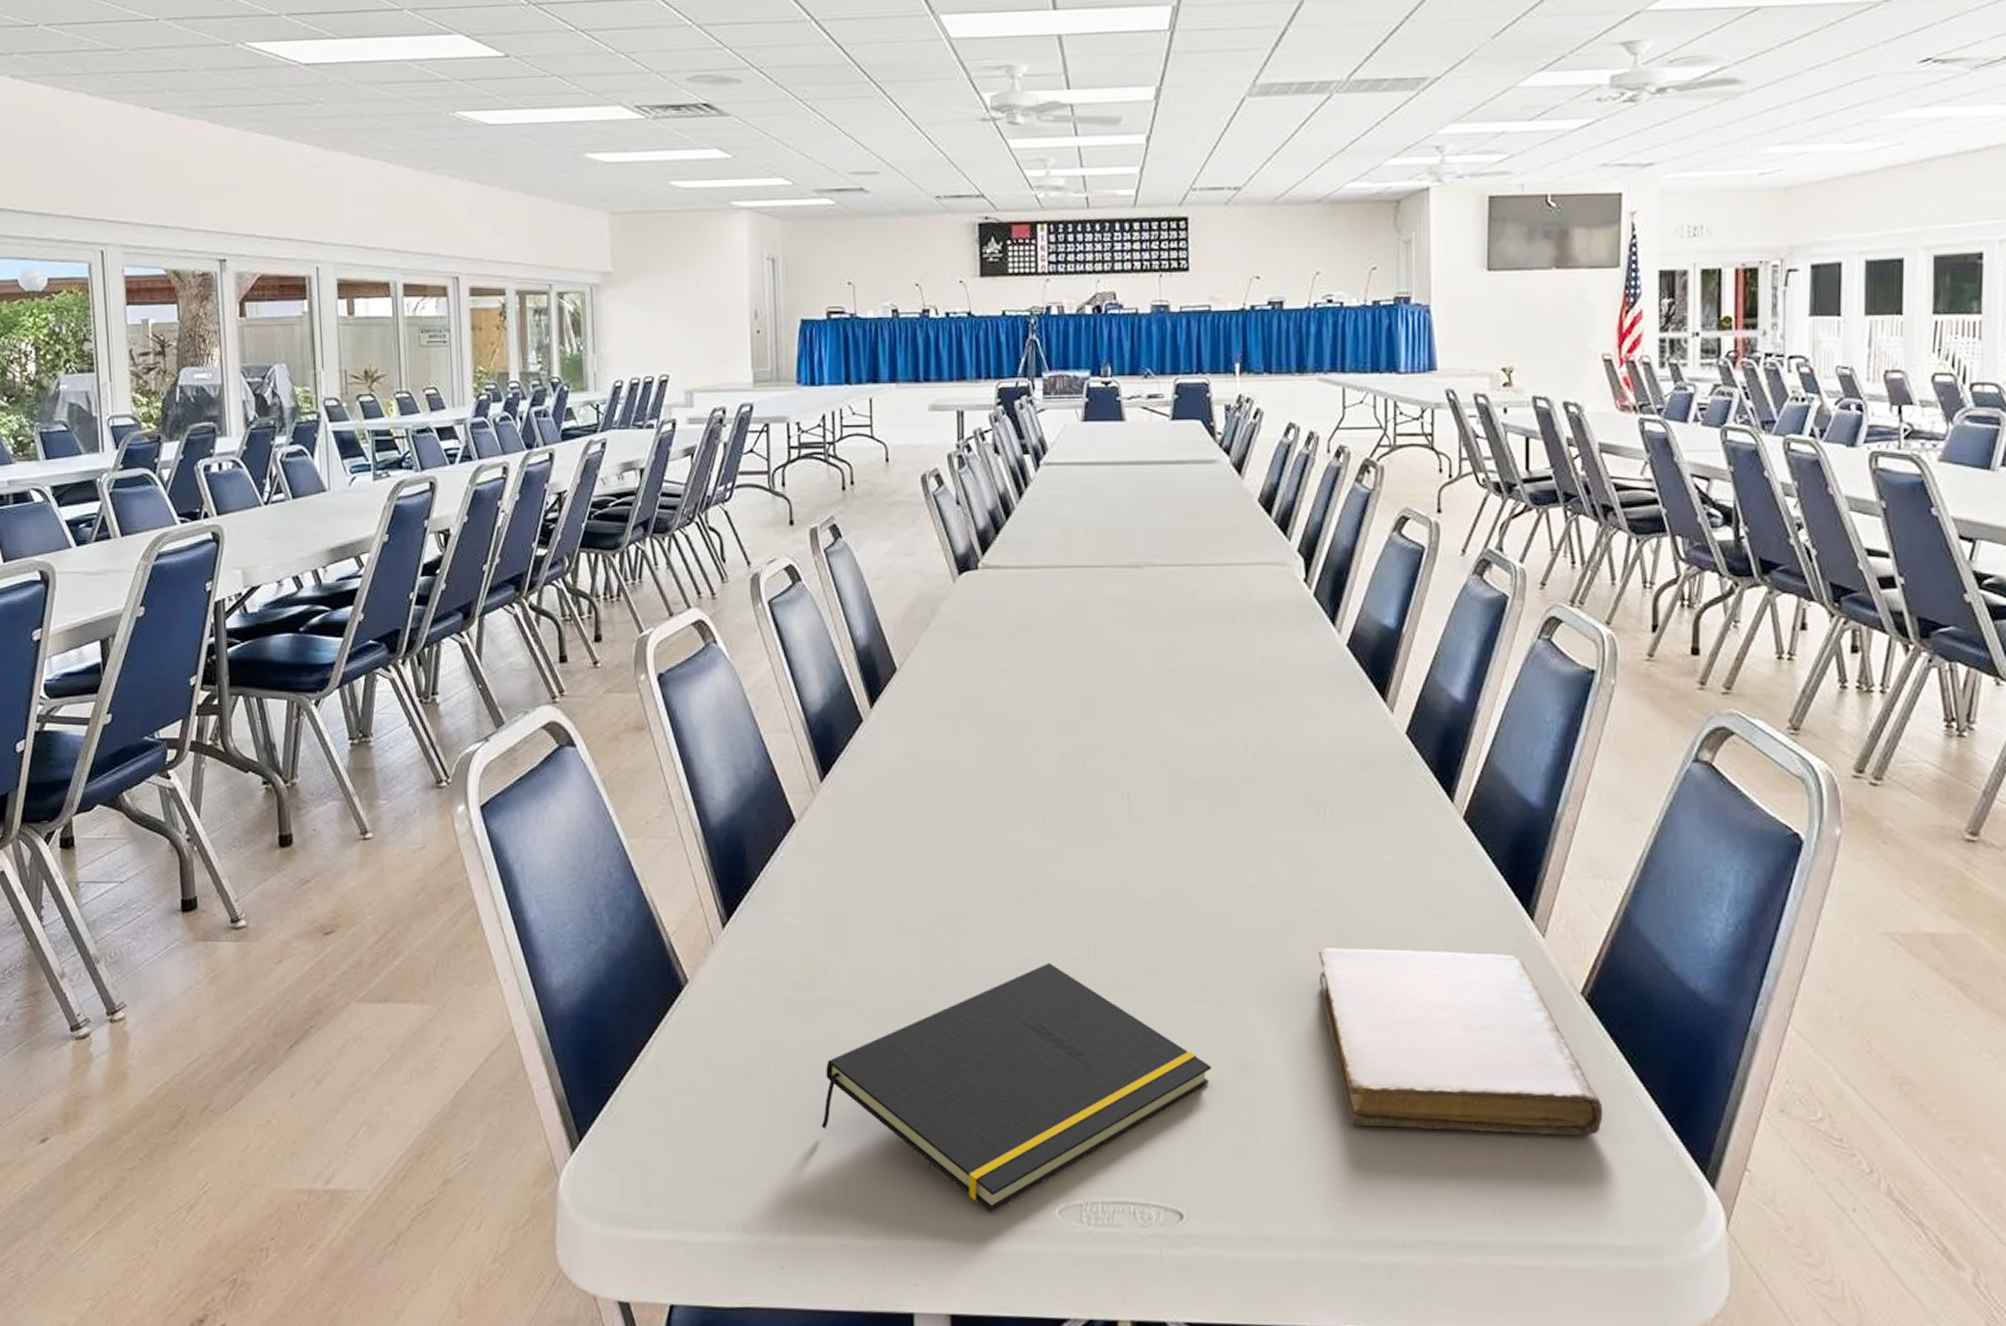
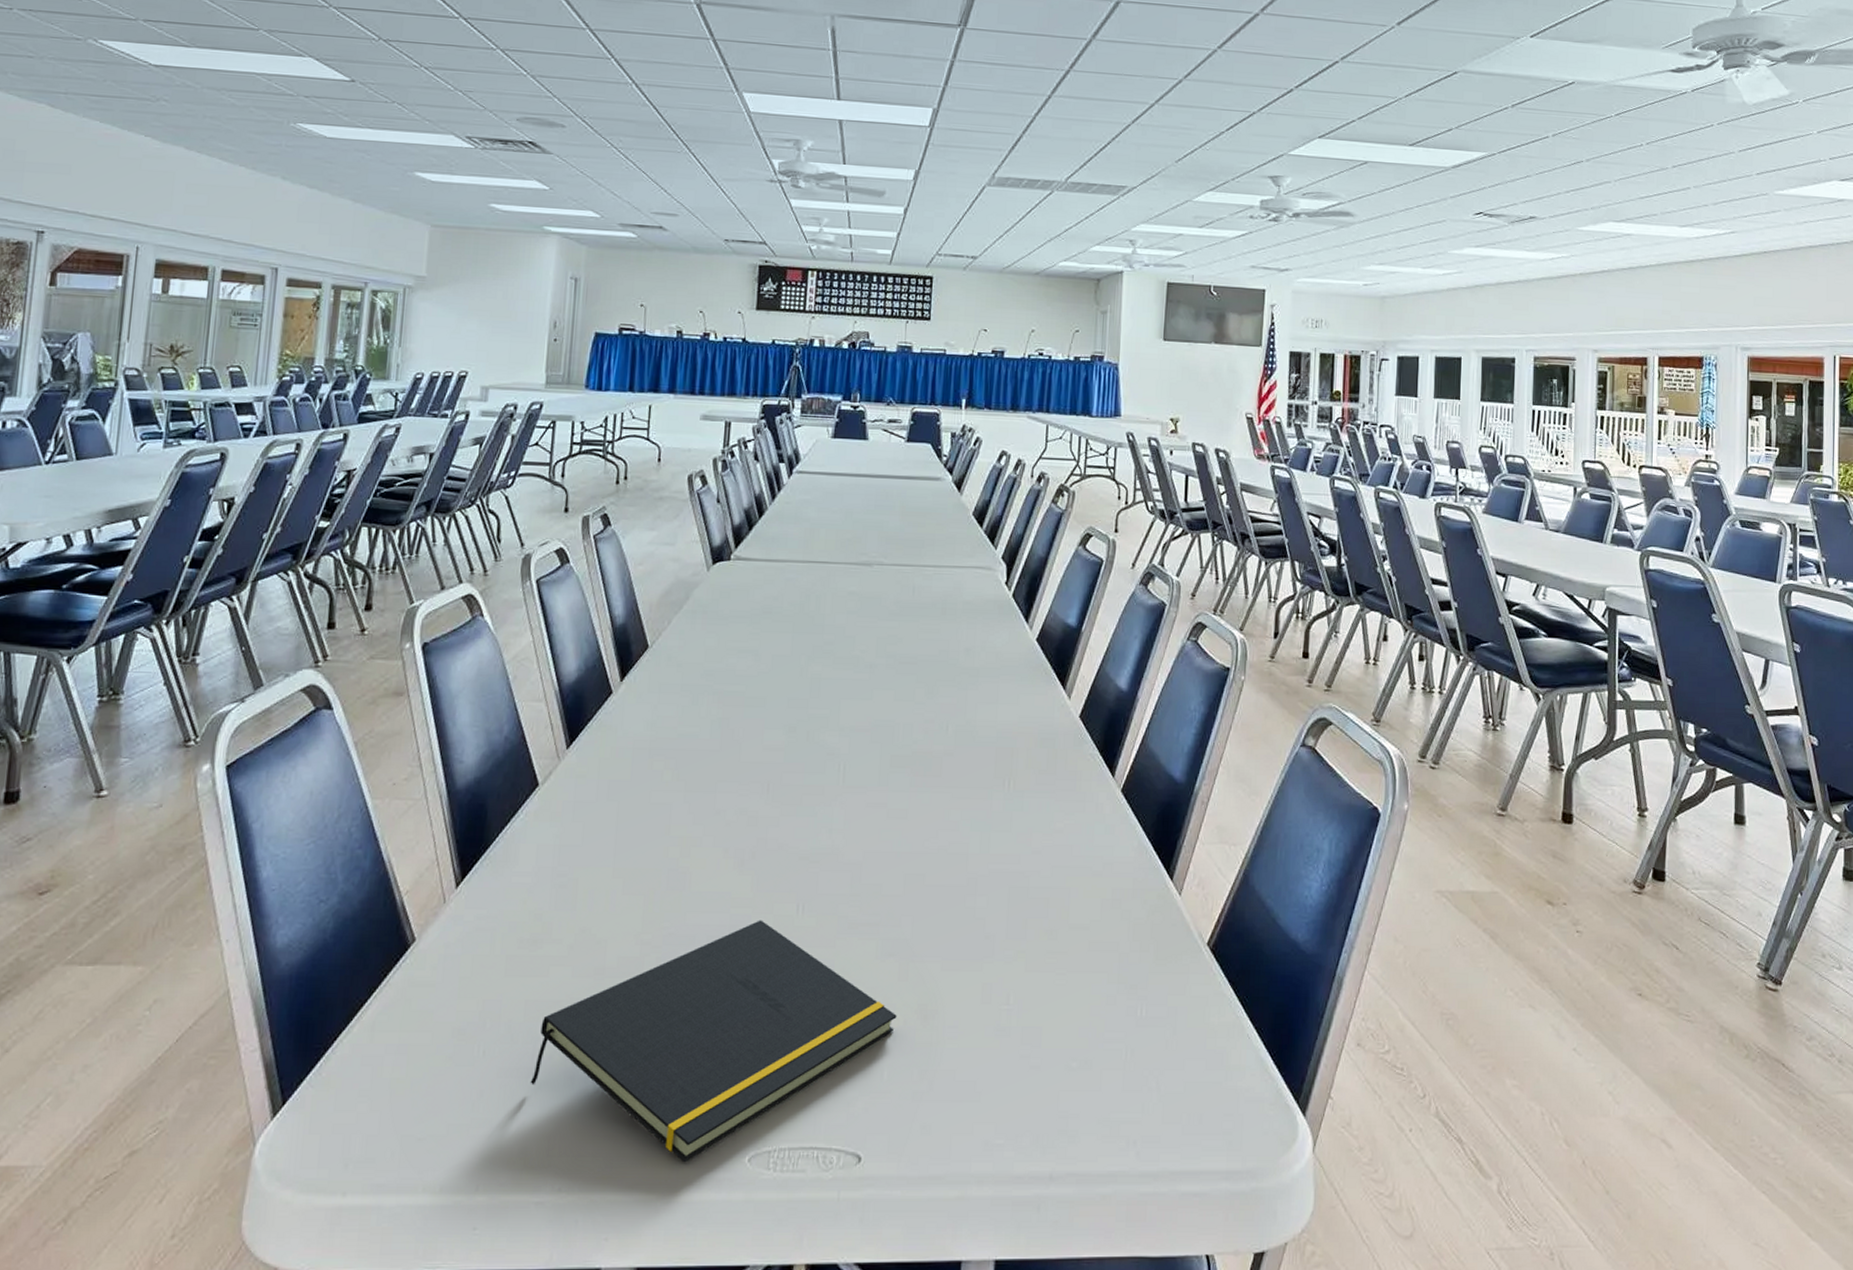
notebook: present [1318,947,1603,1135] -> none [995,905,1220,1071]

